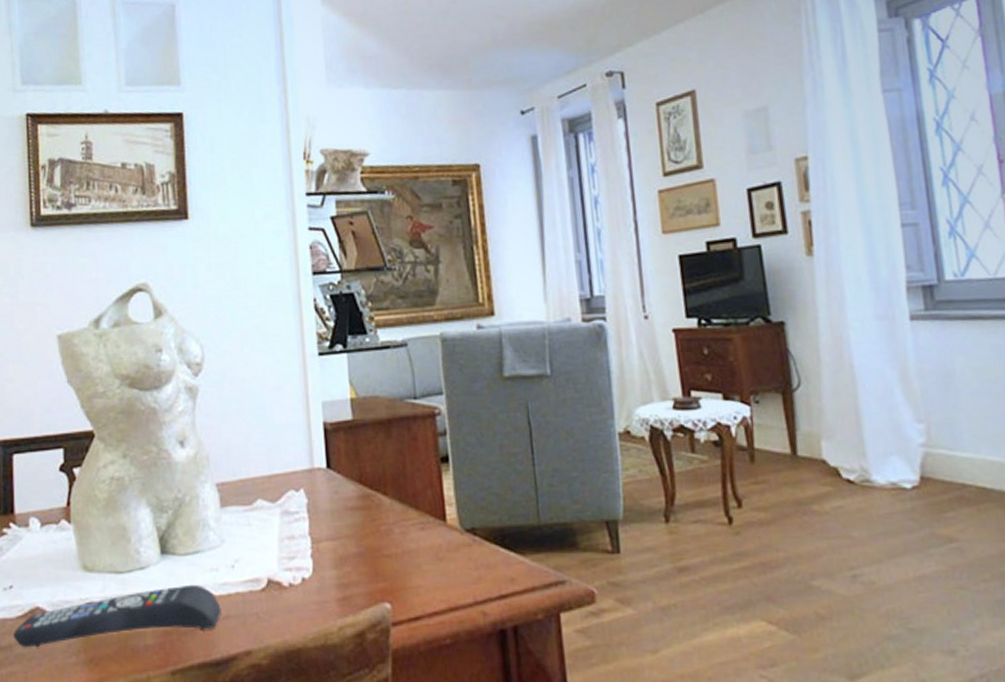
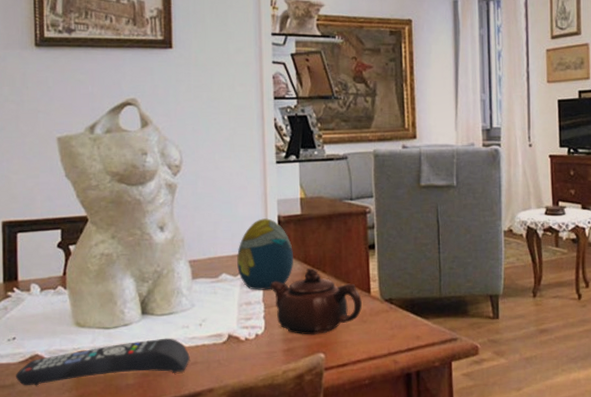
decorative egg: none [275,426,346,520] -> present [237,218,293,290]
teapot: none [317,489,436,579] -> present [270,268,362,335]

